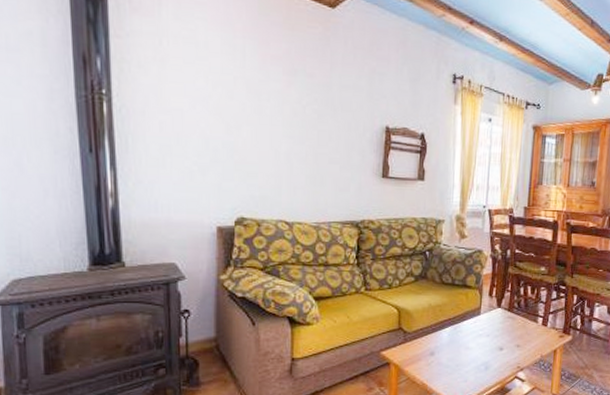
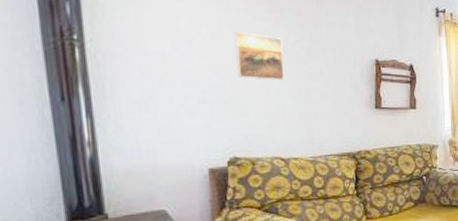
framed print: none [247,92,294,144] -> present [233,32,285,81]

